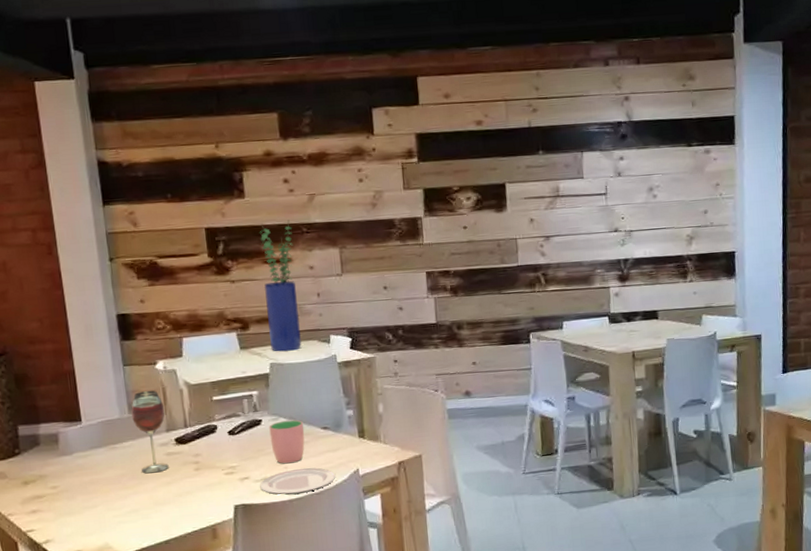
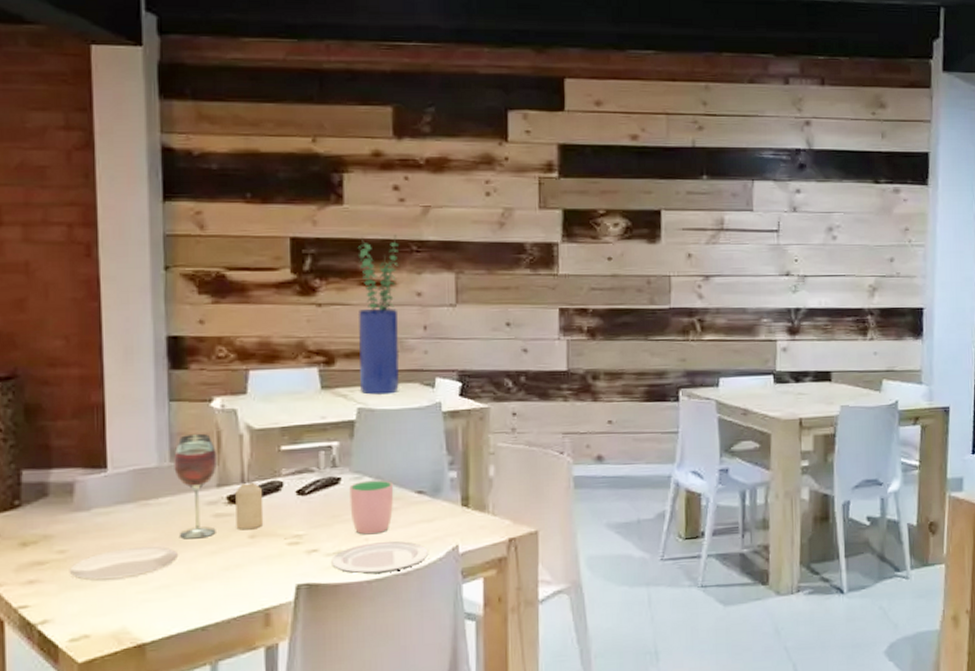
plate: none [61,480,143,509] -> present [69,546,179,581]
candle: none [181,426,205,465] -> present [235,482,264,530]

